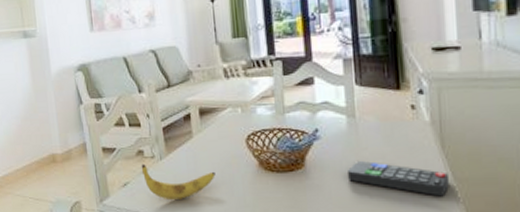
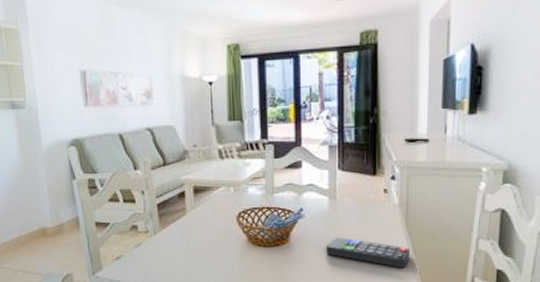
banana: present [141,164,216,199] -> none [134,238,207,271]

